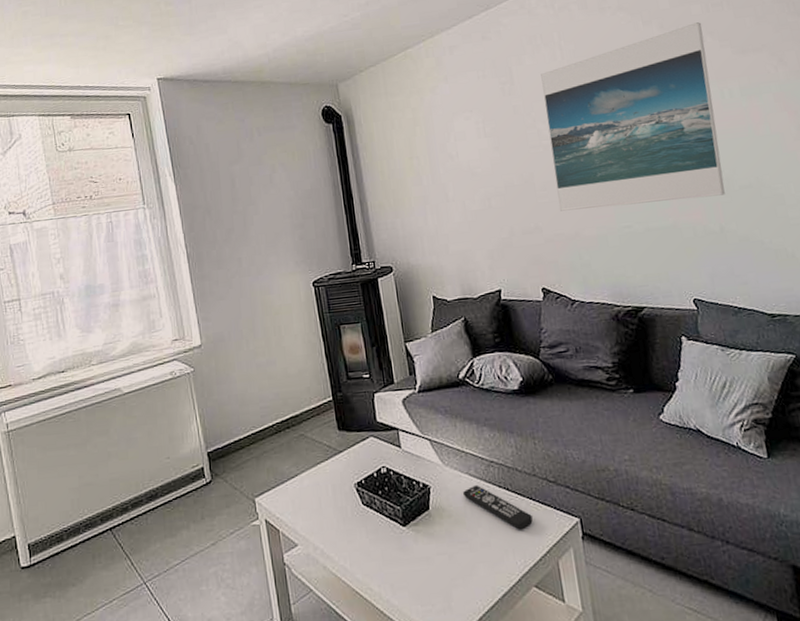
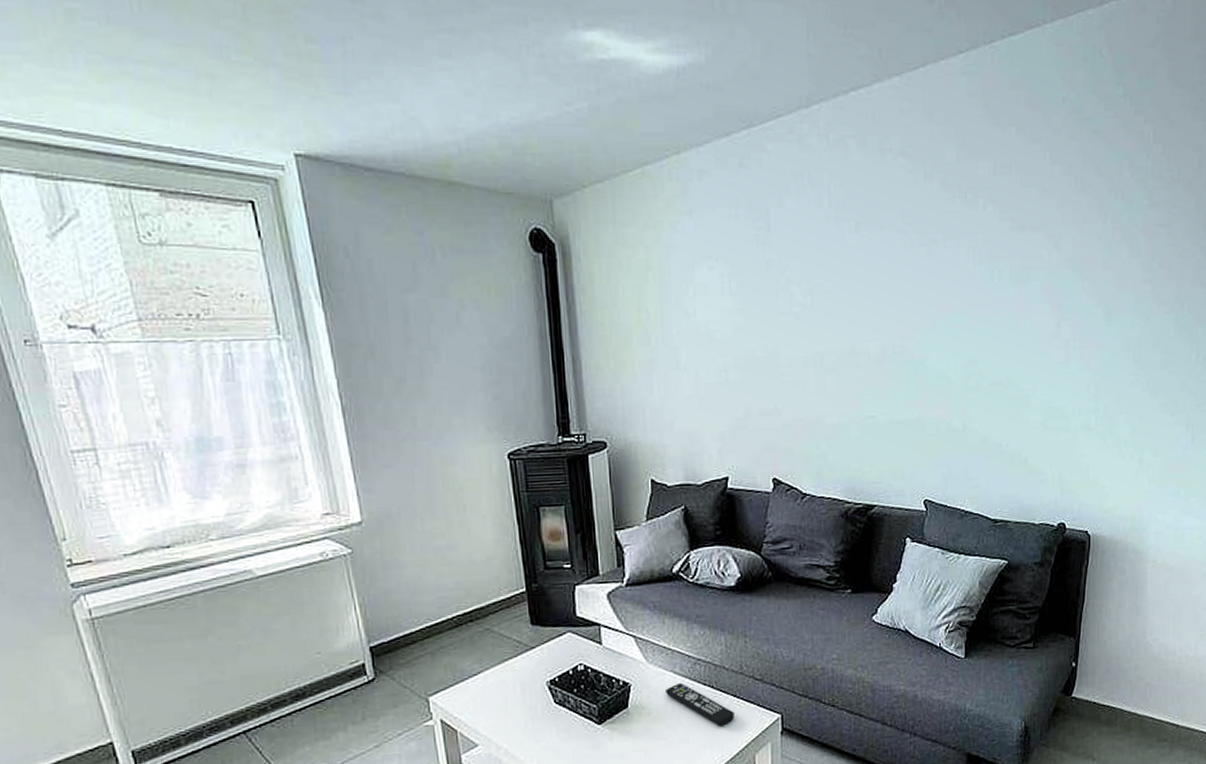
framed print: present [541,22,725,211] -> none [802,185,986,393]

